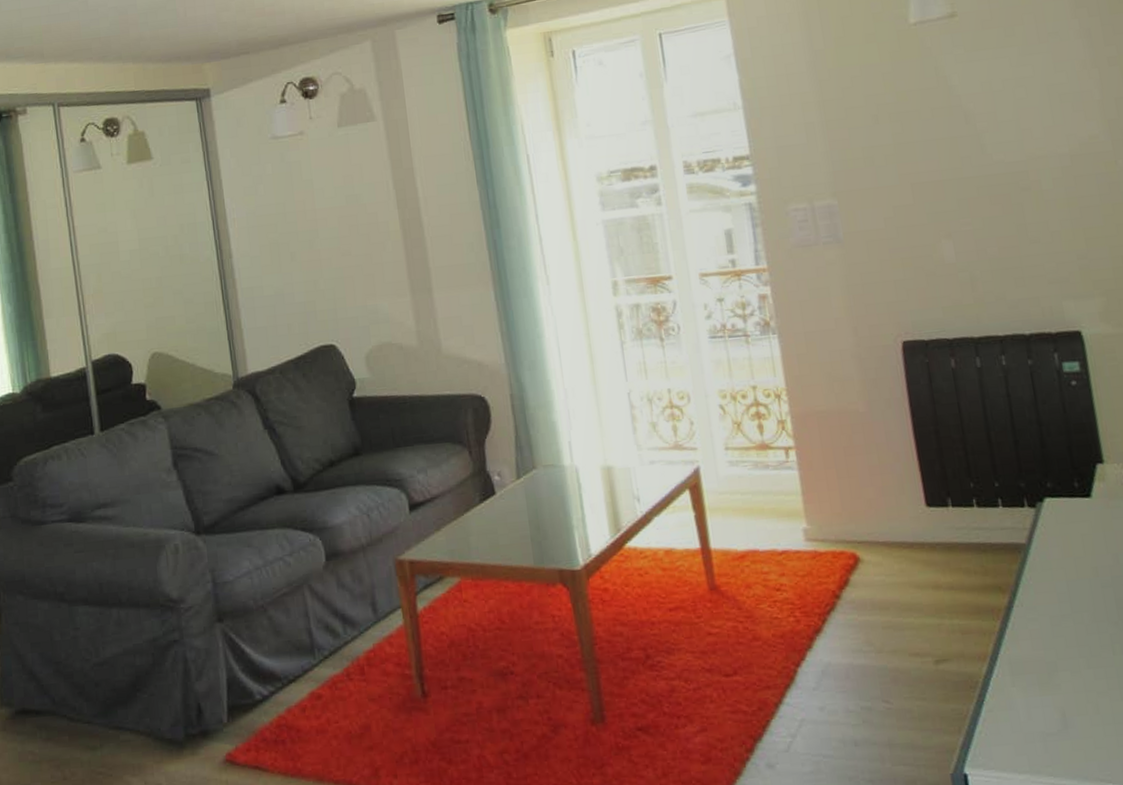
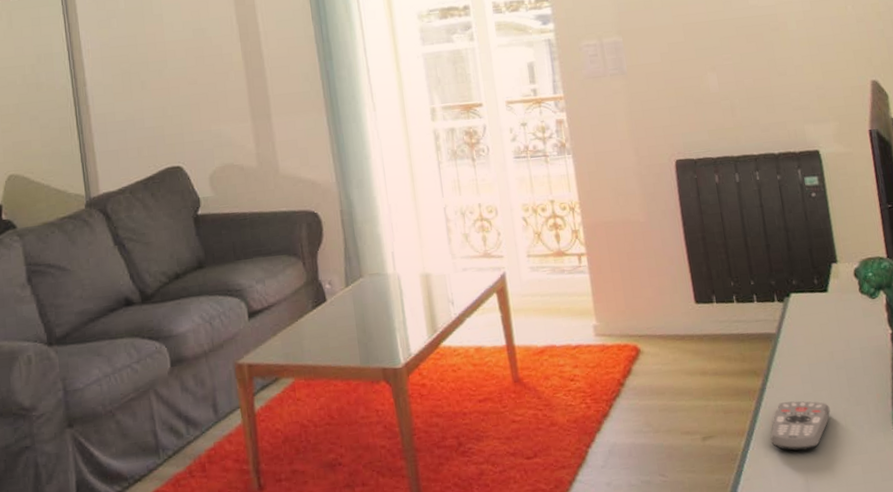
remote control: none [1018,623,1094,681] -> present [770,401,830,451]

